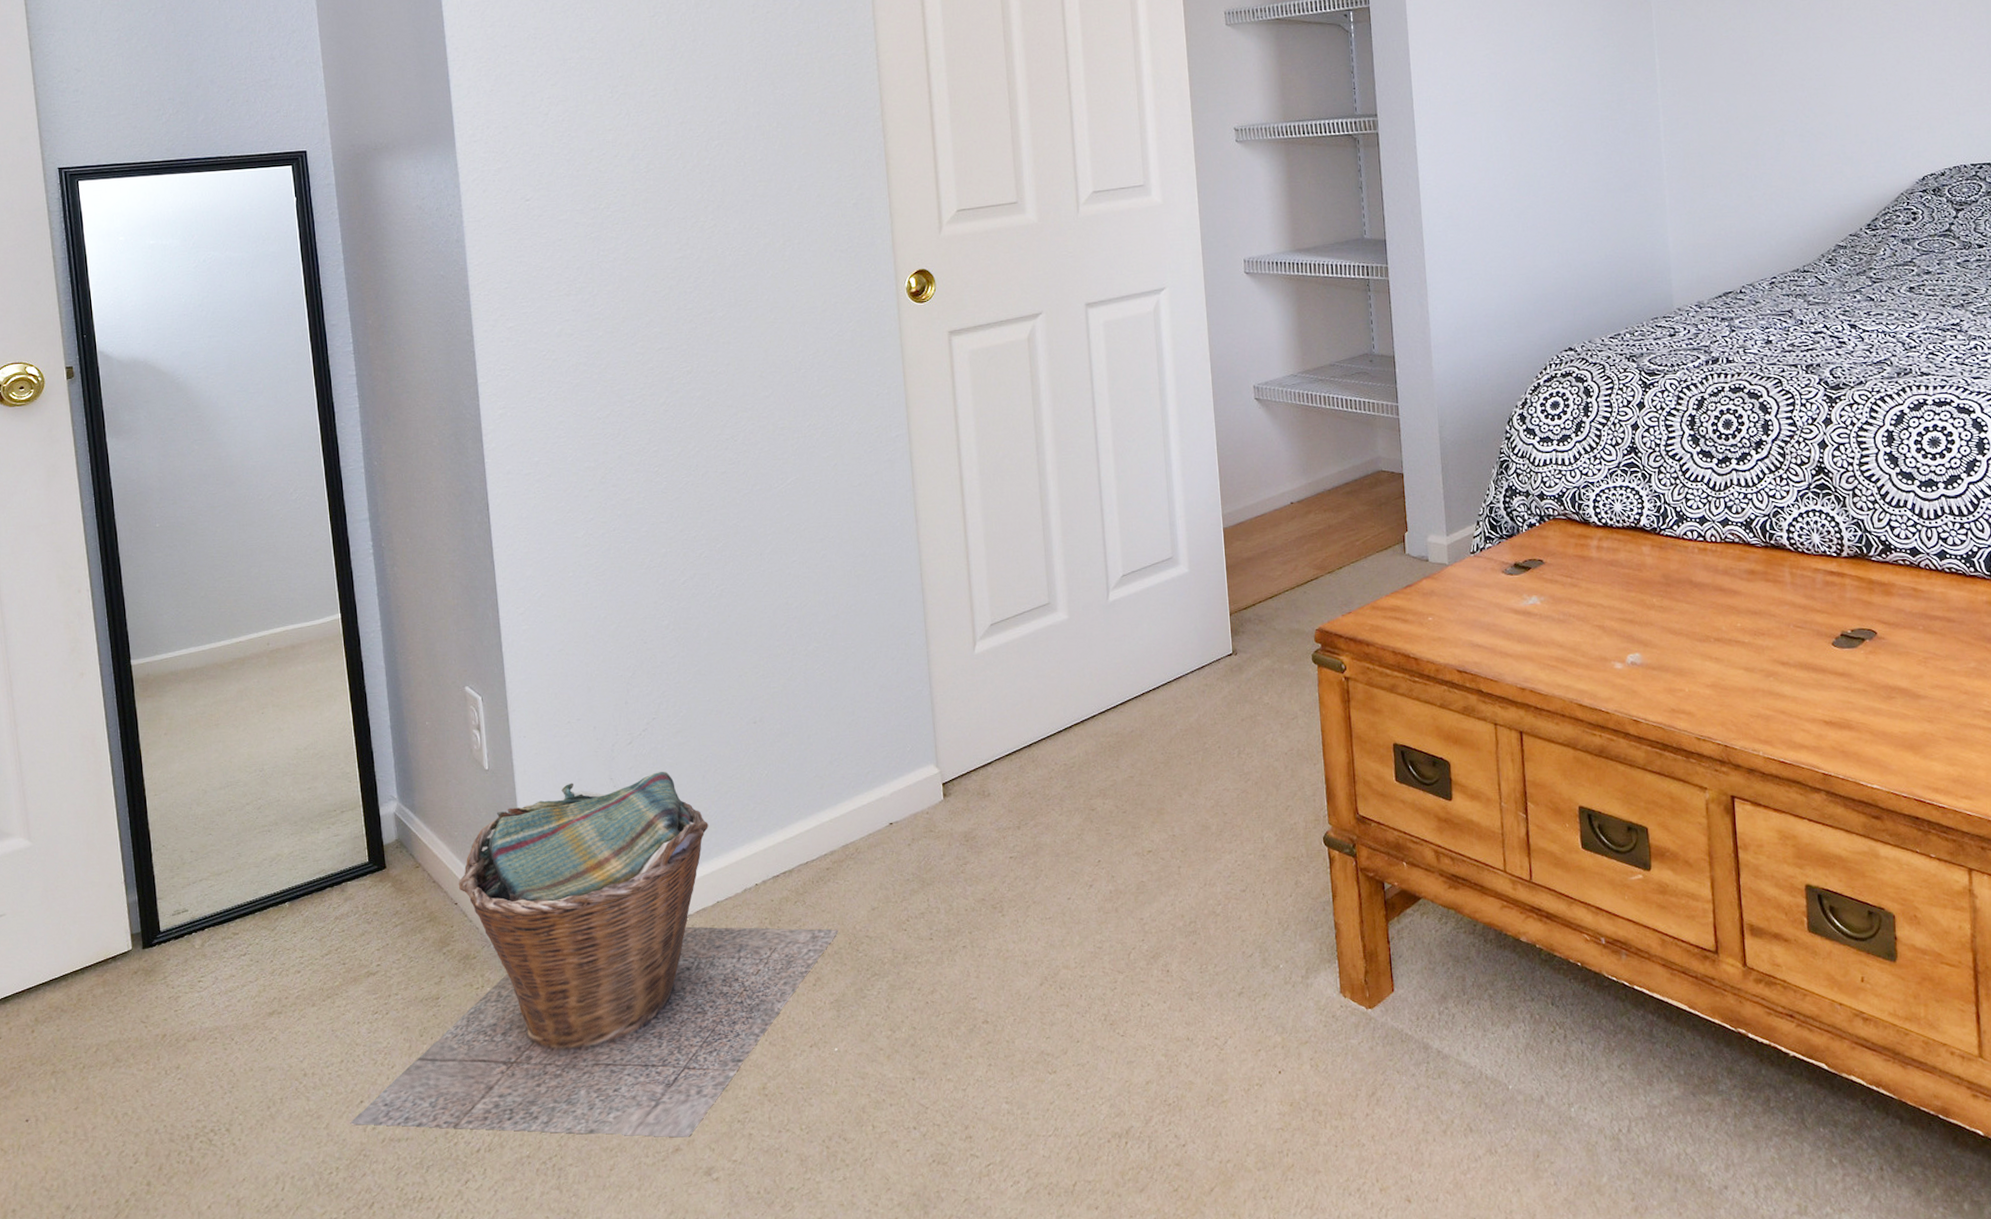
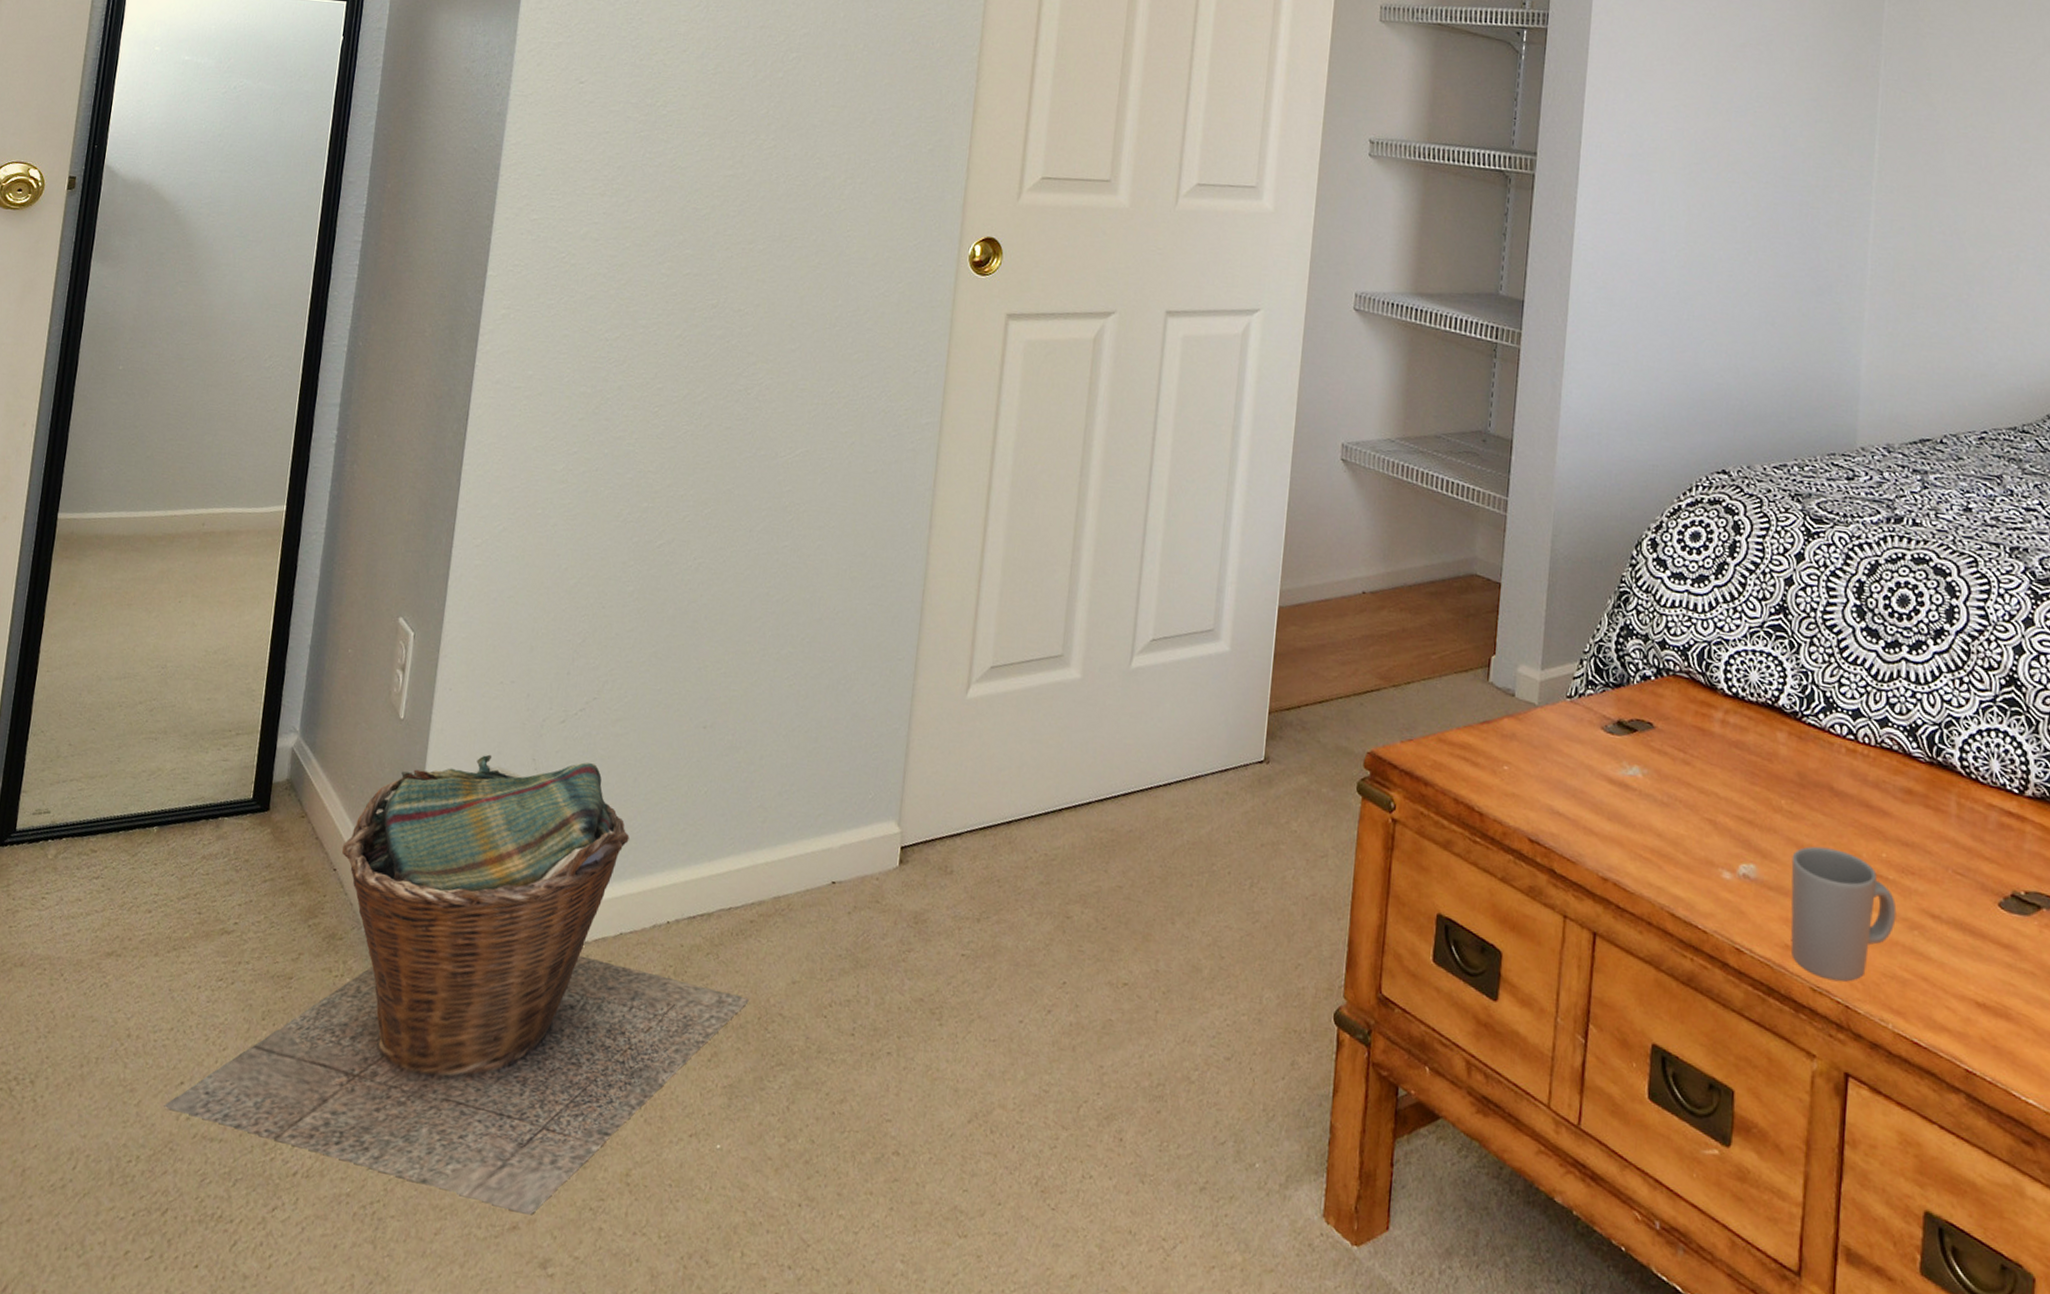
mug: none [1667,628,1755,729] -> present [1790,846,1897,983]

